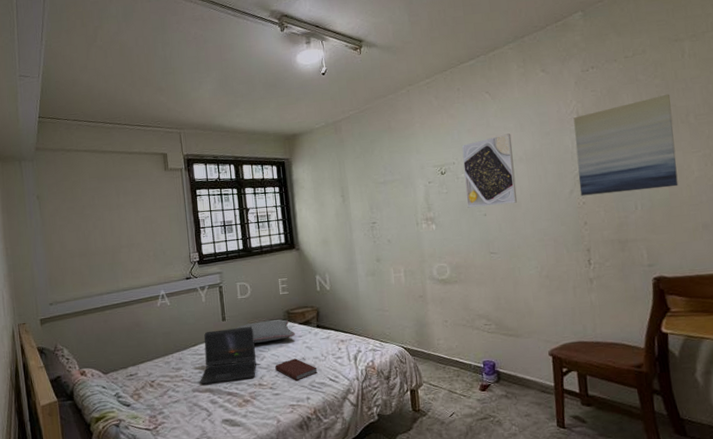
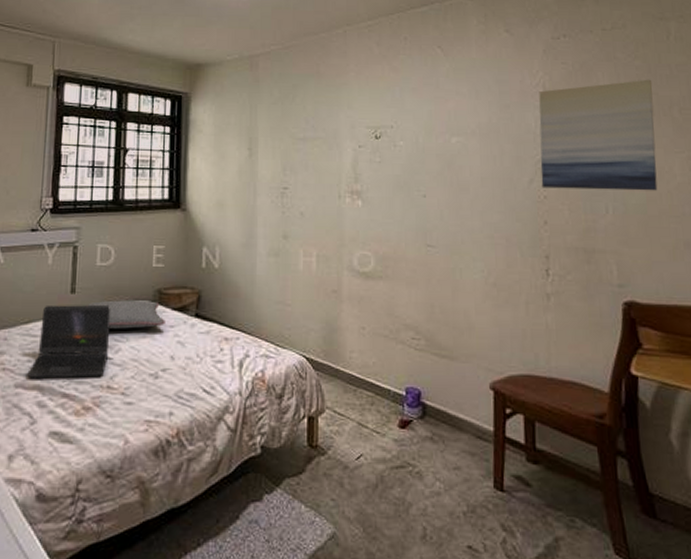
book: present [275,358,318,381] -> none [132,356,189,387]
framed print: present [461,133,517,208] -> none [403,99,465,186]

